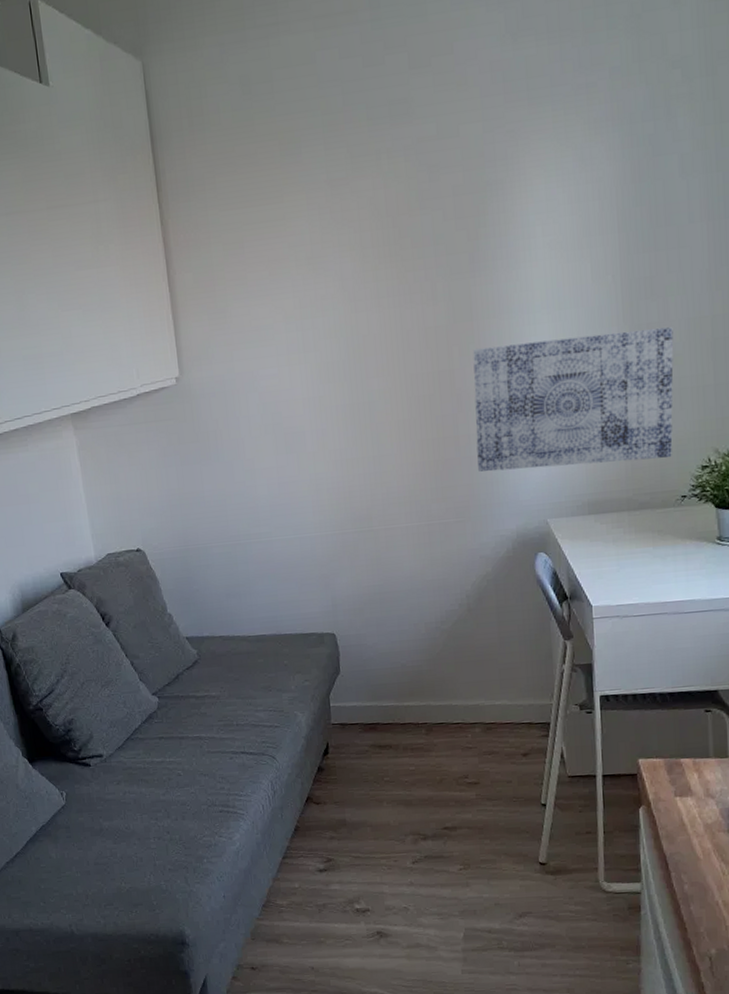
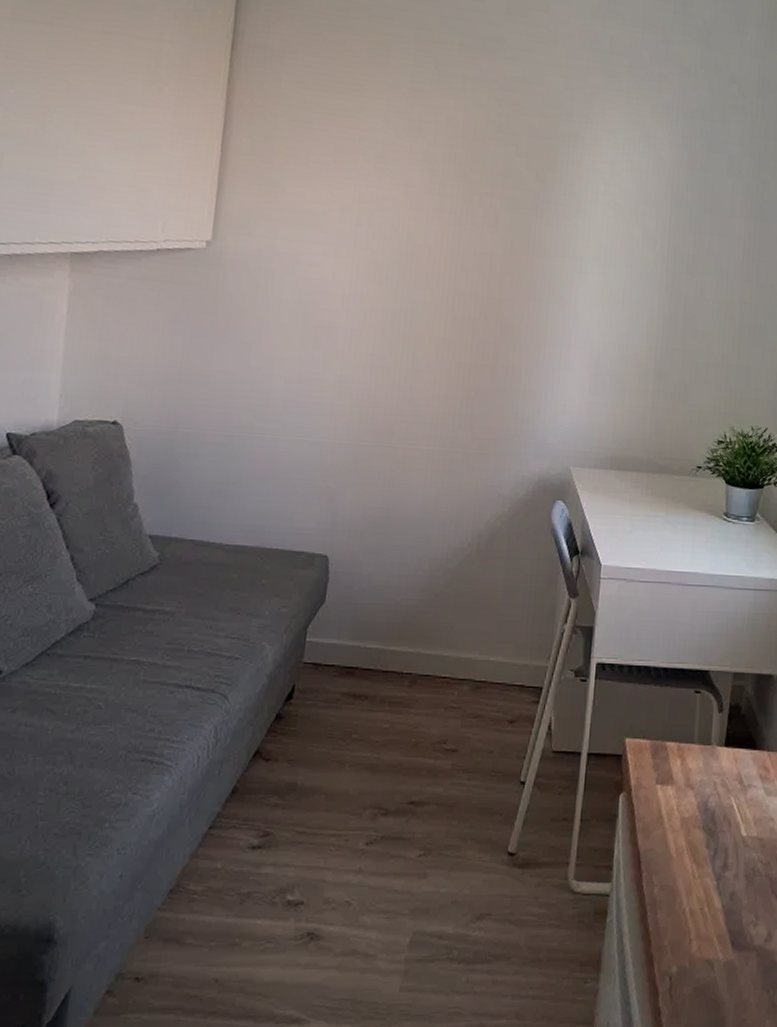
wall art: present [473,327,674,472] -> none [511,284,707,426]

